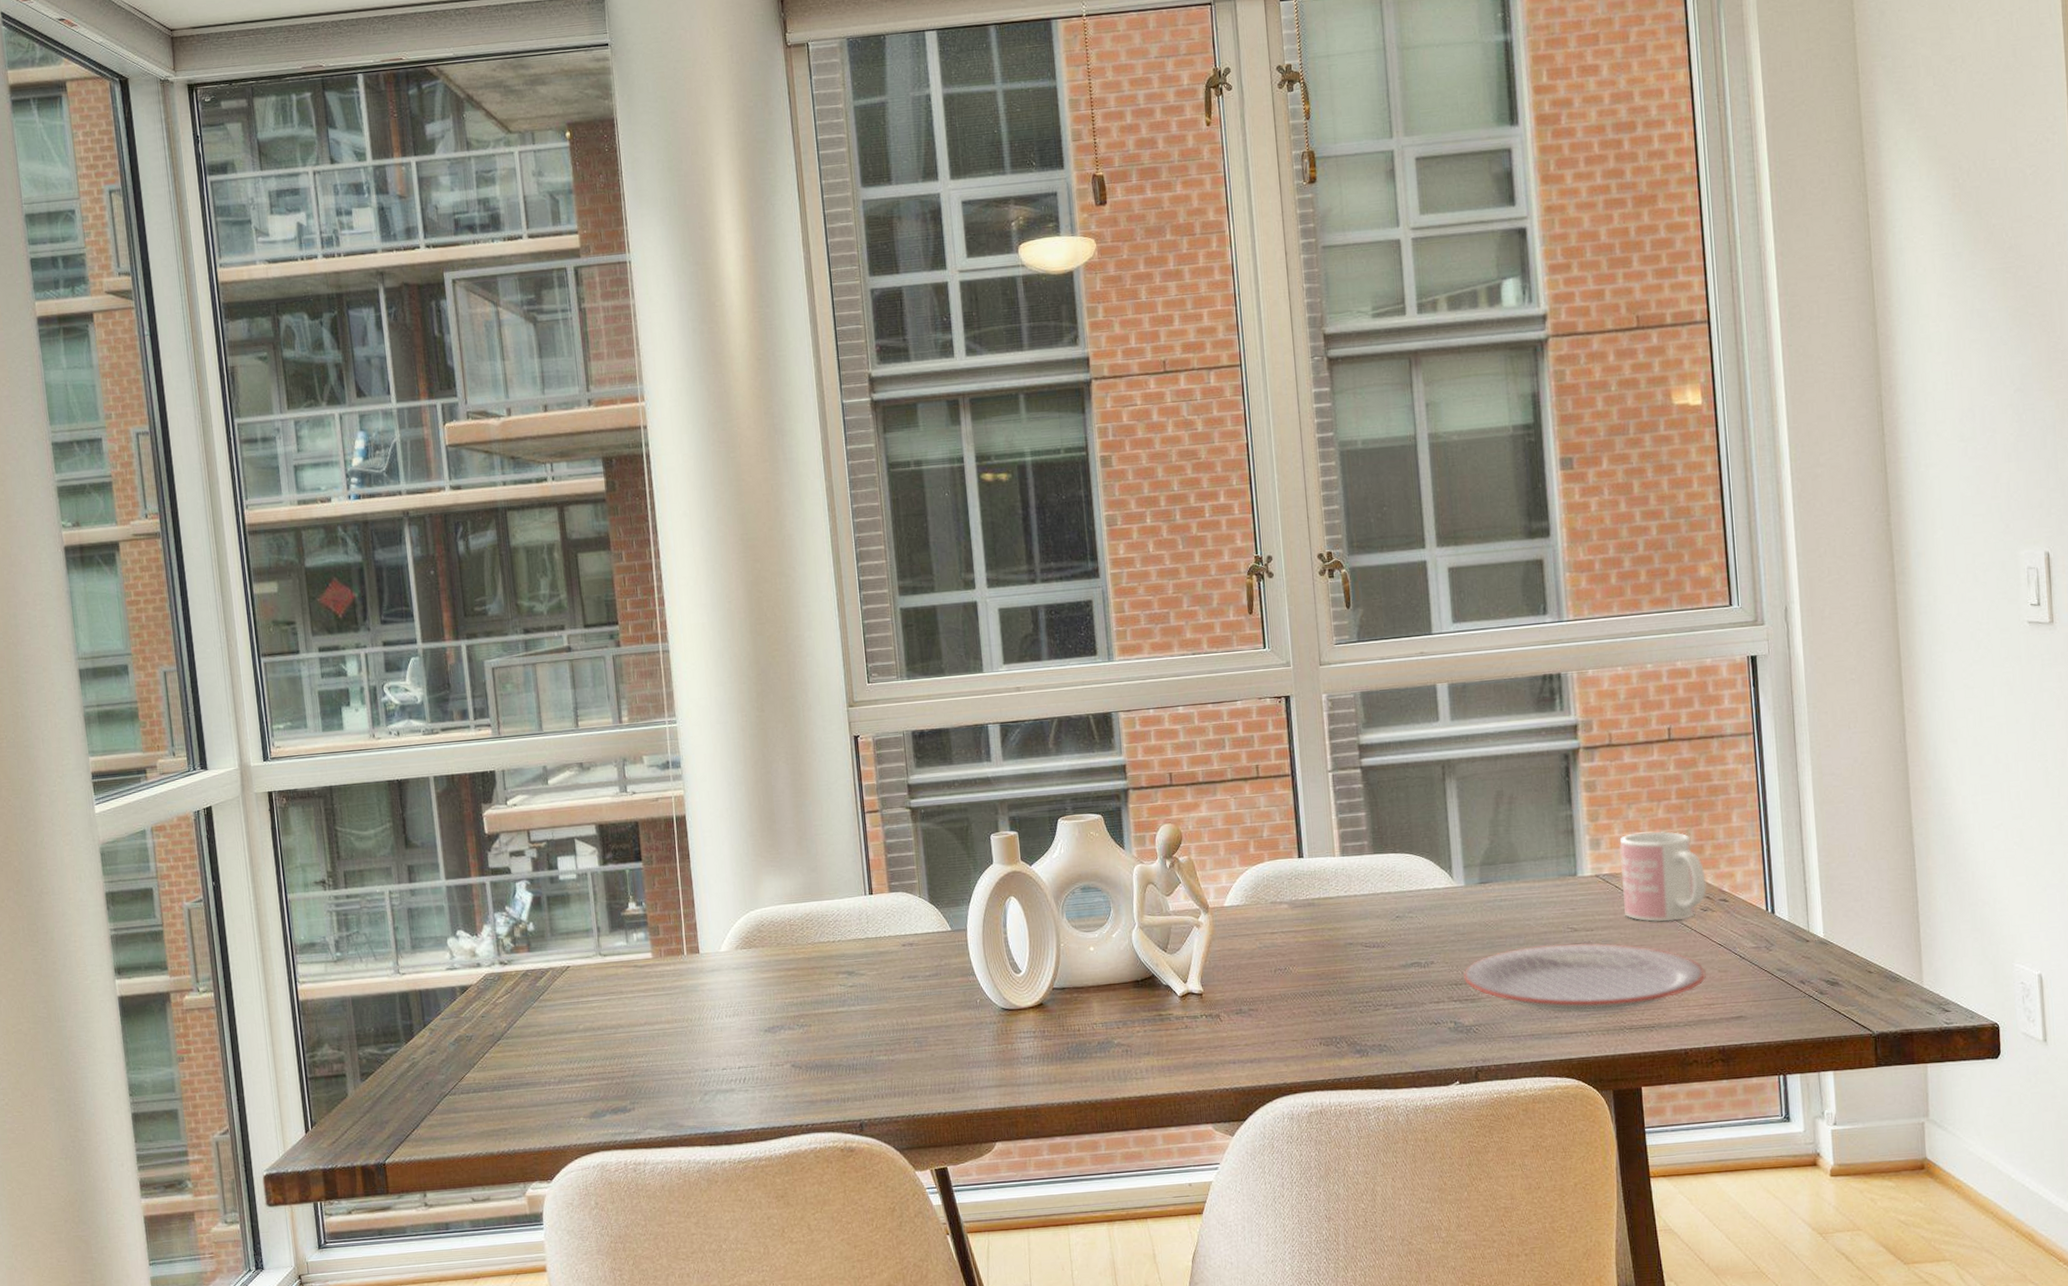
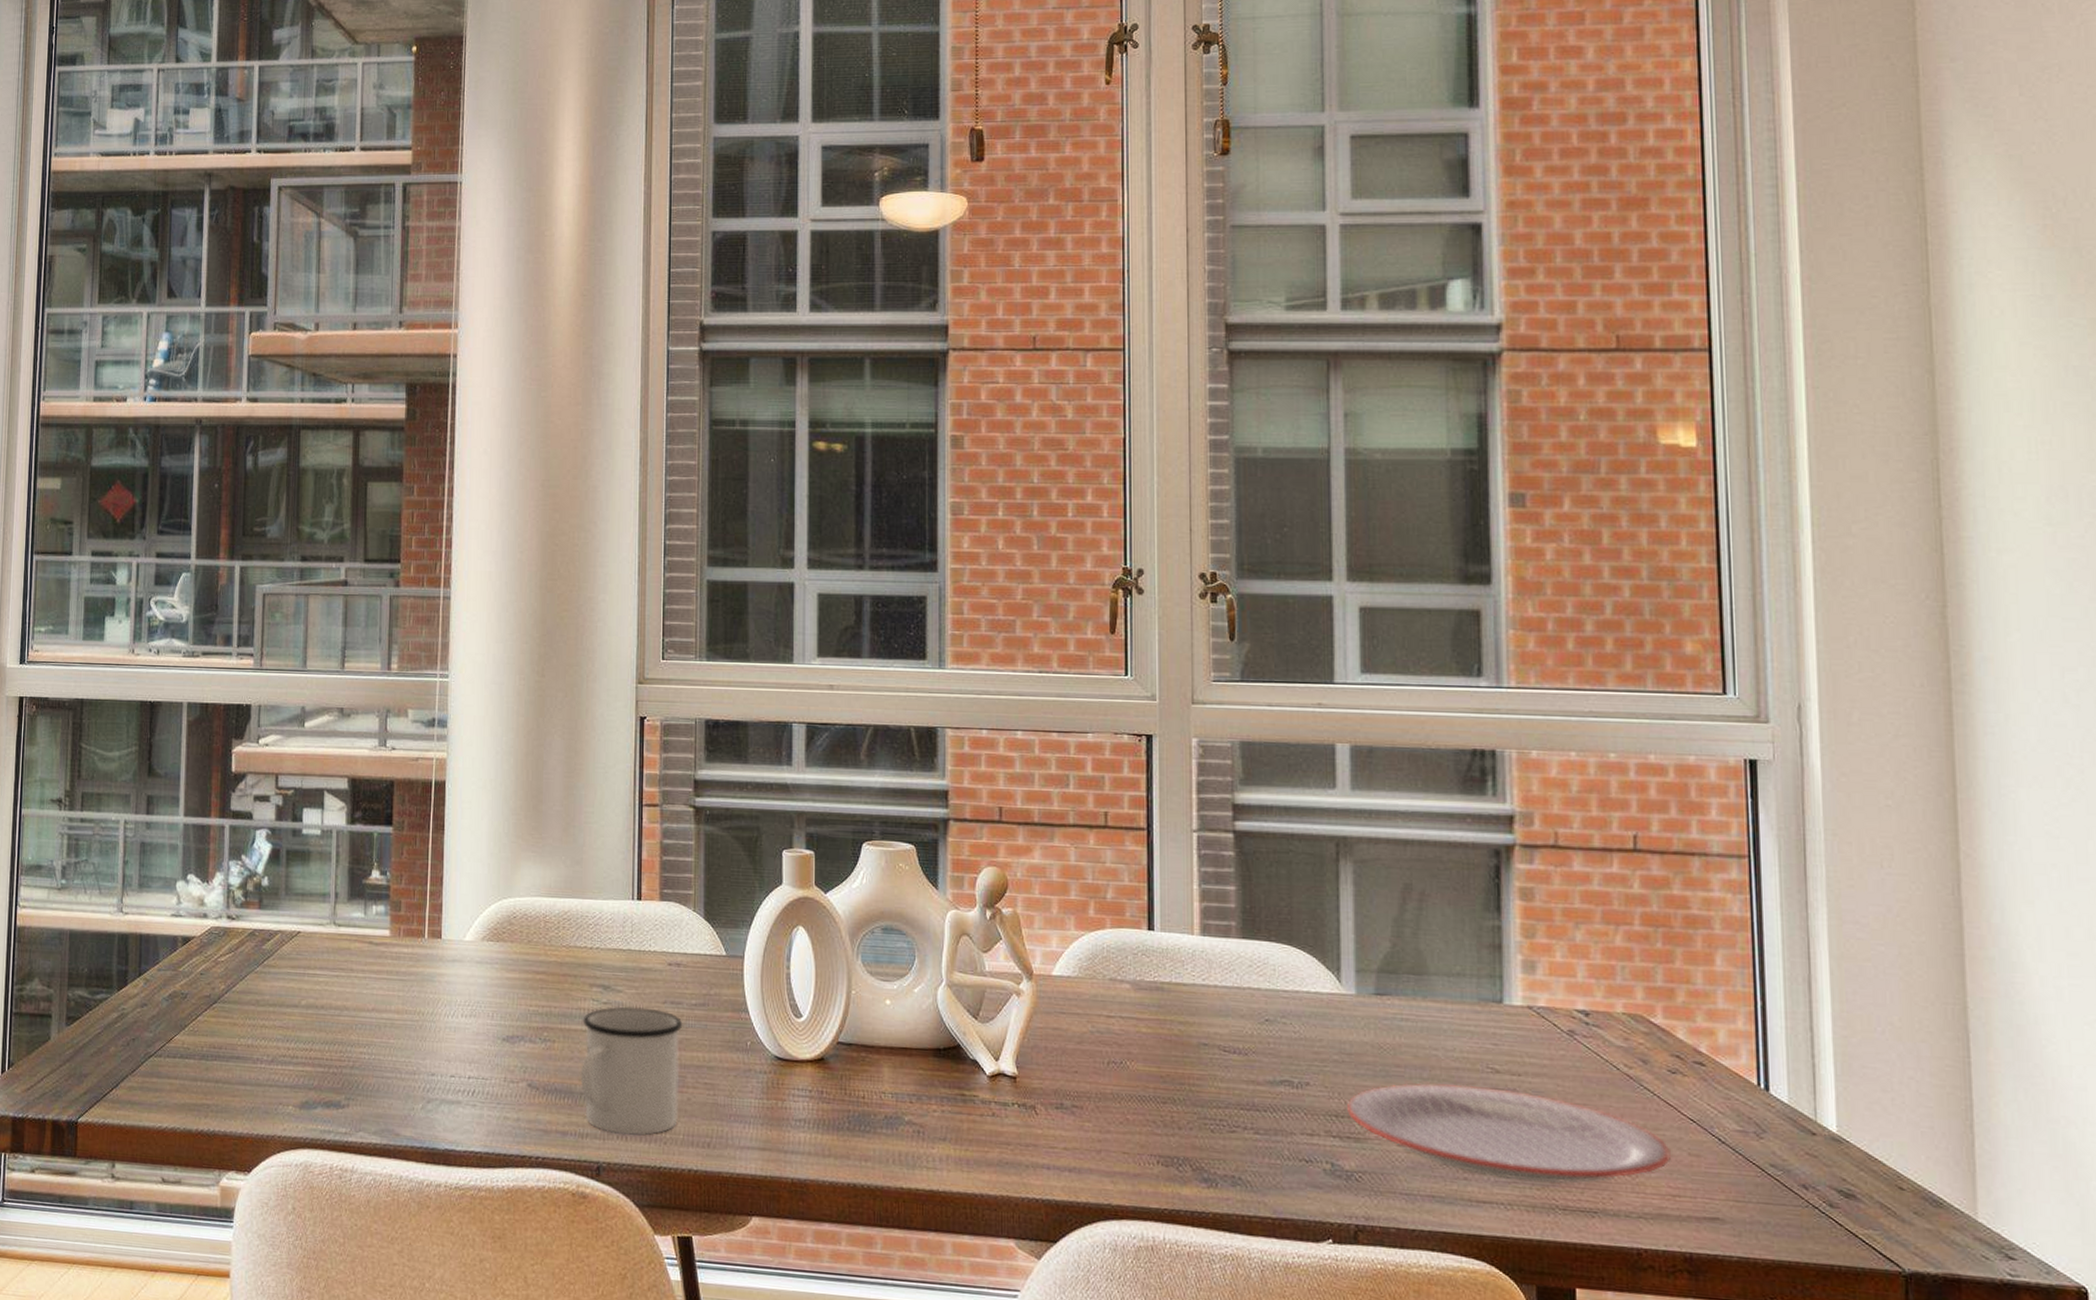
mug: none [833,984,925,1095] -> present [580,1006,683,1135]
mug: present [1619,831,1707,921] -> none [1561,960,1677,1081]

